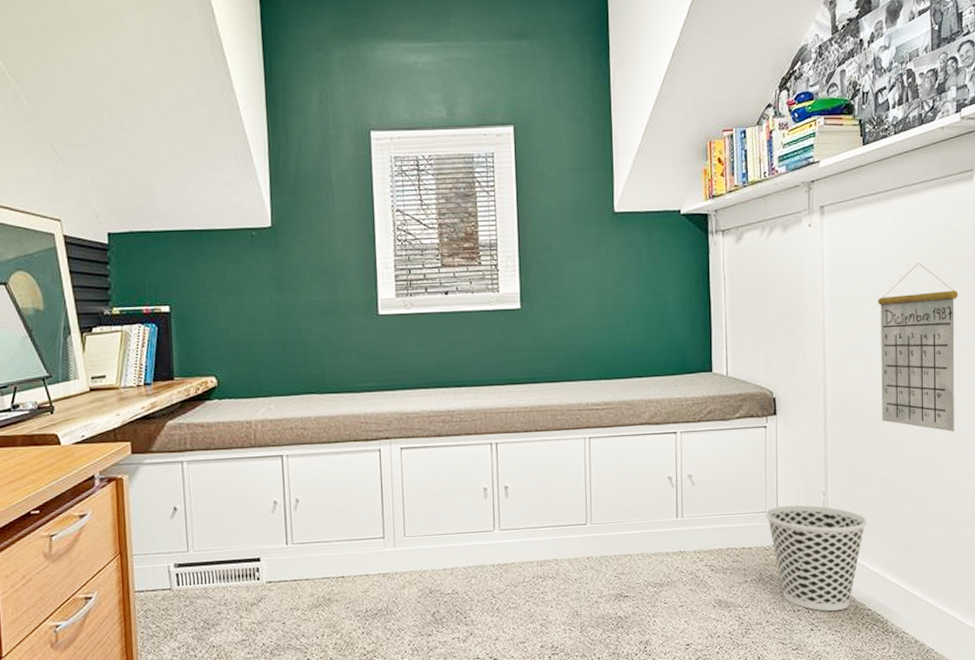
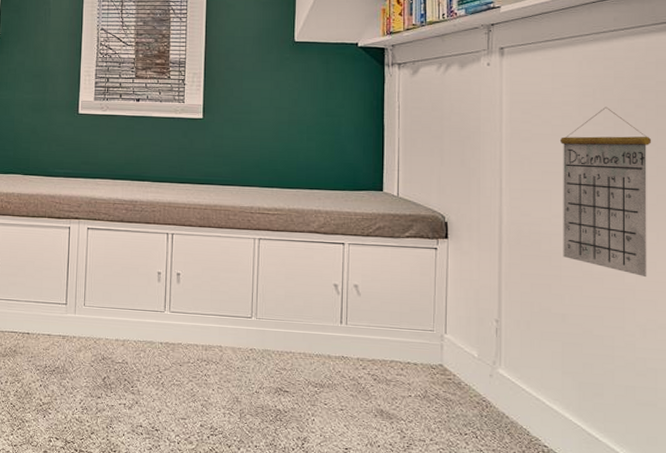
wastebasket: present [765,505,867,611] -> none [433,327,545,441]

